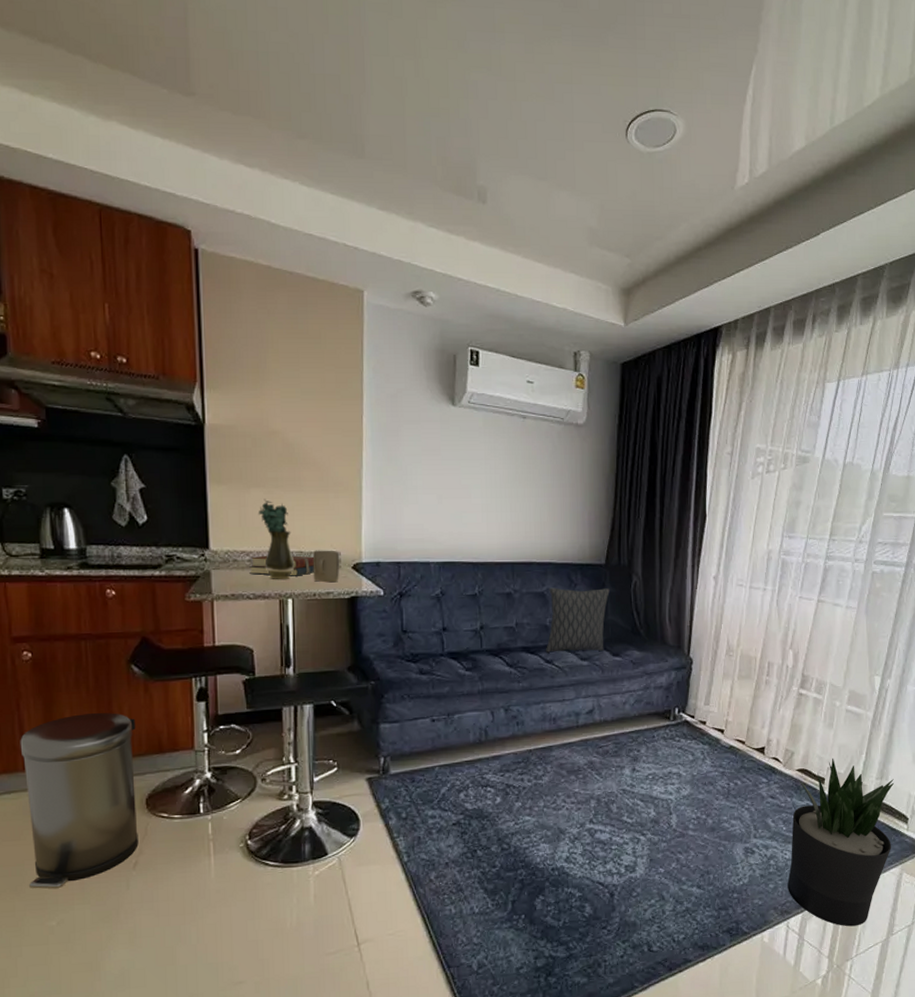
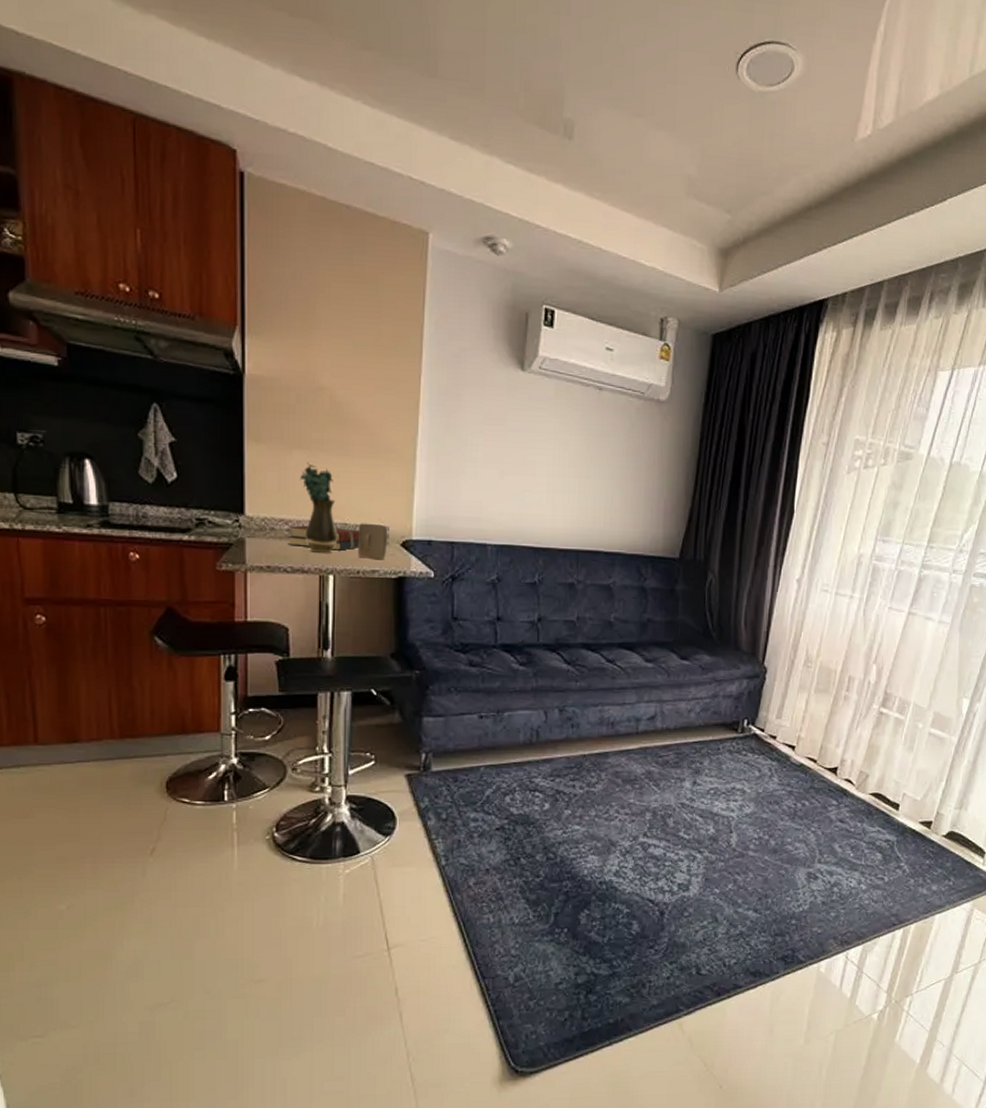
pedal bin: present [20,713,139,889] -> none [31,686,157,872]
pillow: present [546,587,610,653] -> none [608,580,682,654]
planter: present [787,758,894,927] -> none [850,783,973,962]

